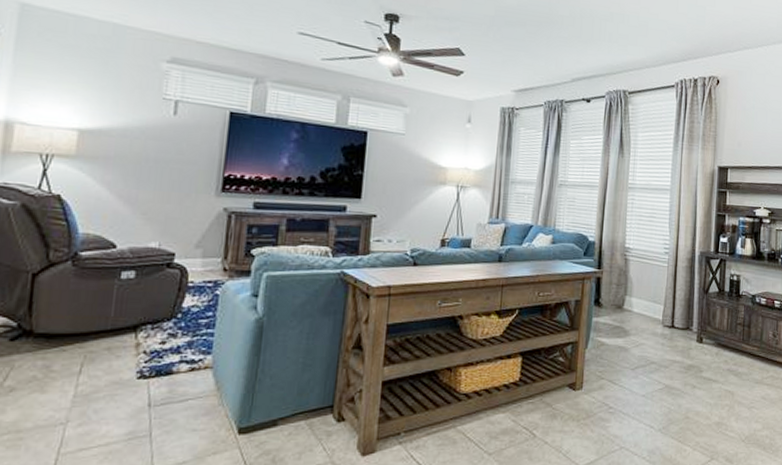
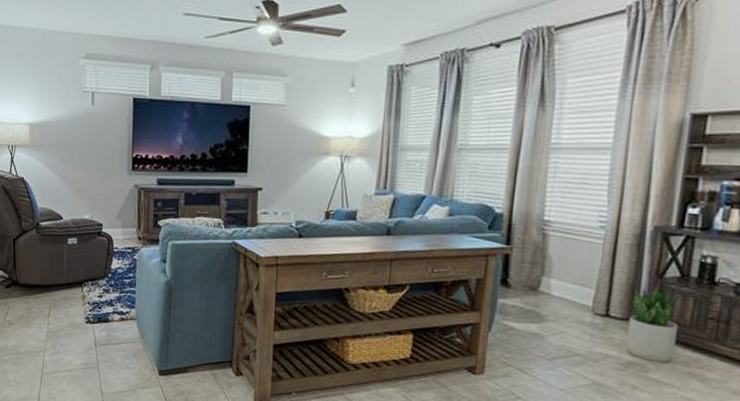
planter: none [687,300,720,363] -> present [626,286,680,363]

